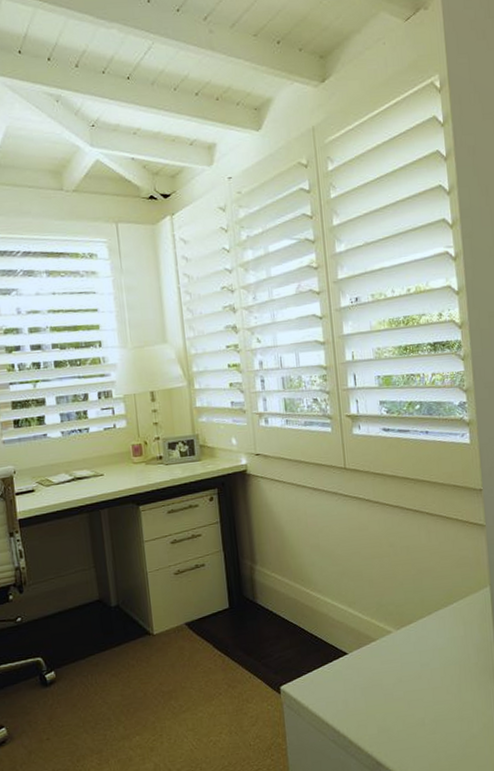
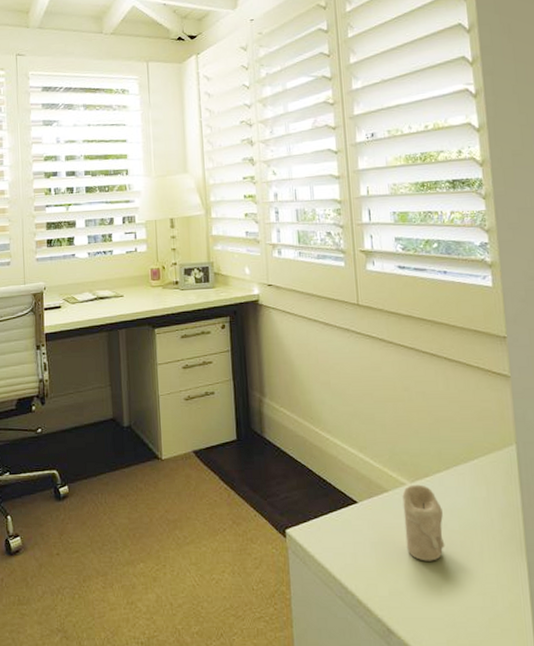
candle: none [389,631,428,699] -> present [402,484,445,561]

